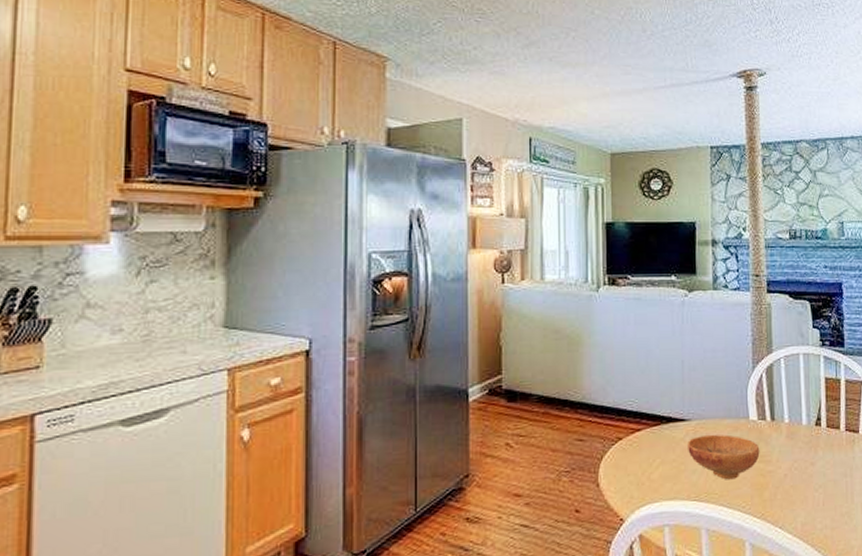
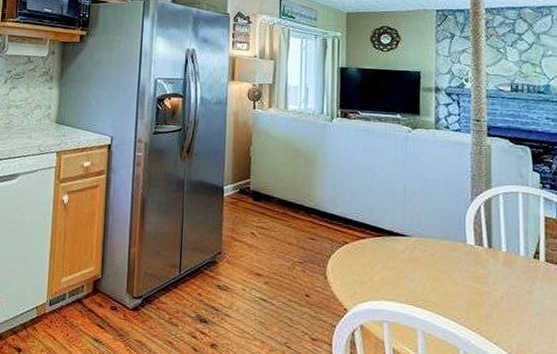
bowl: present [688,434,760,480] -> none [407,250,476,293]

